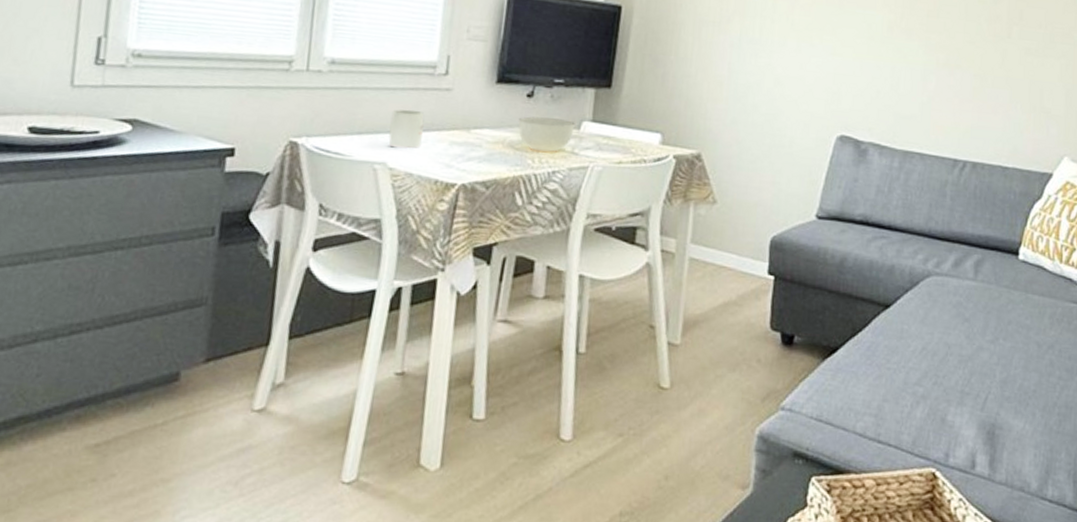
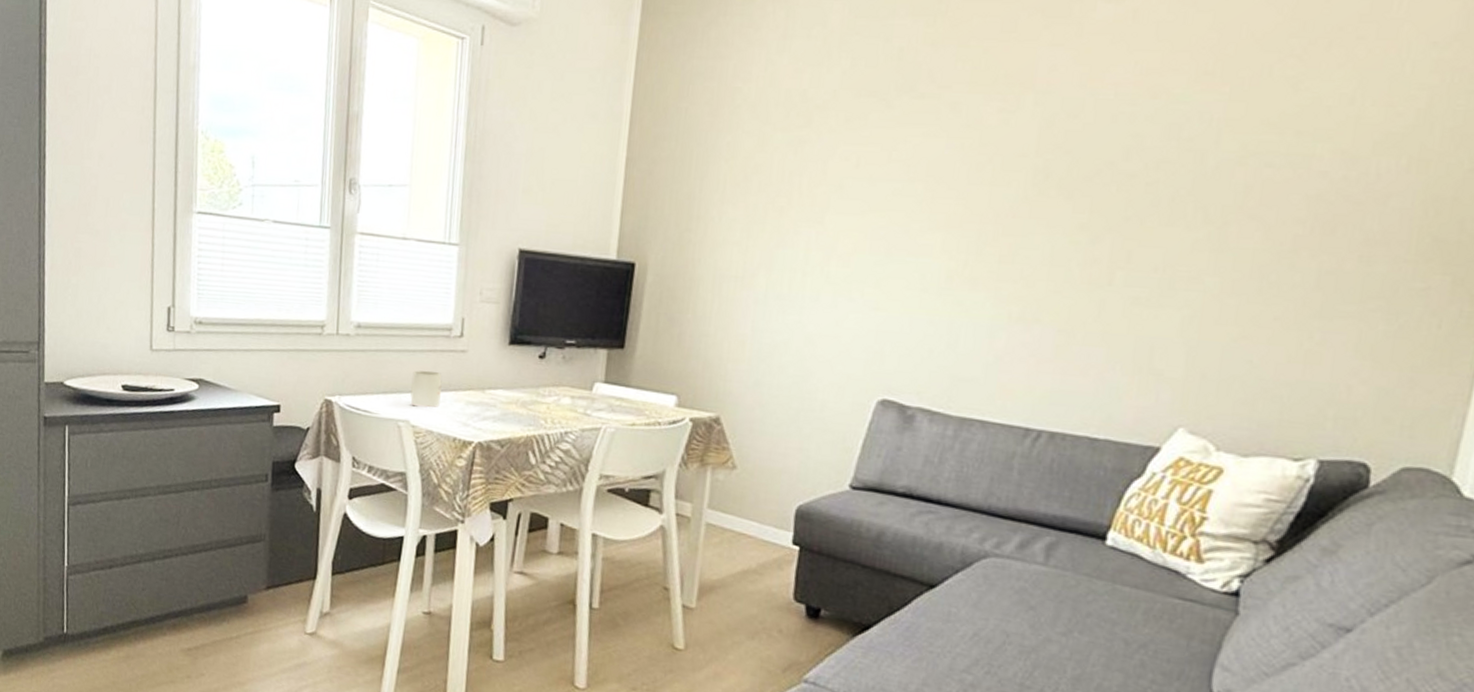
bowl: present [518,116,575,153] -> none [530,377,587,414]

